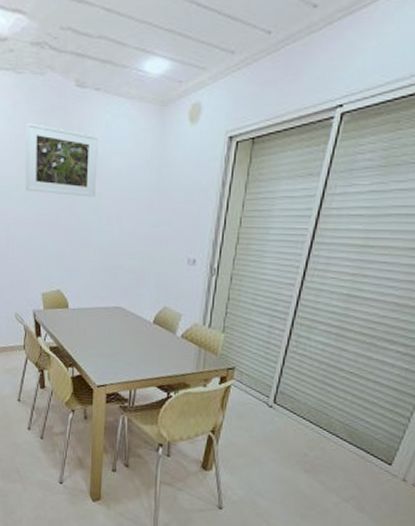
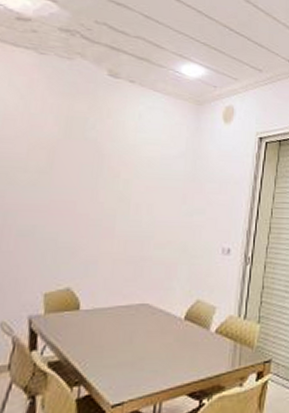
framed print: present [25,122,98,197] -> none [35,102,130,184]

